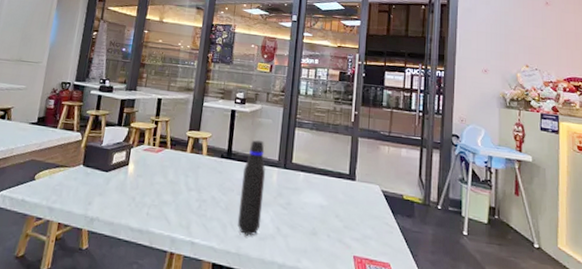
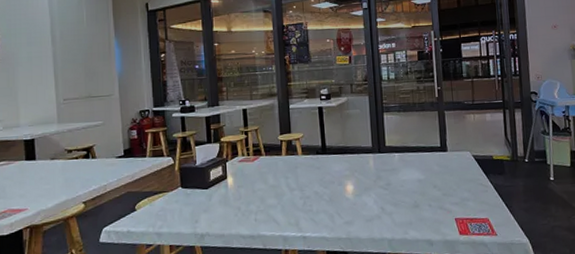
water bottle: present [237,139,266,236] -> none [340,130,366,221]

